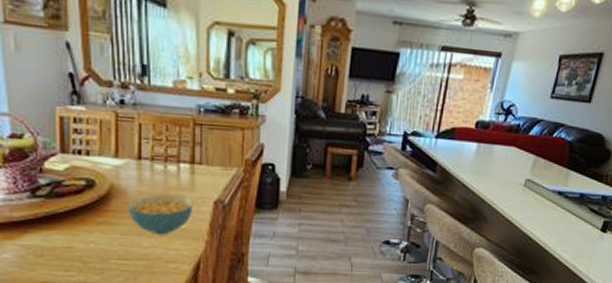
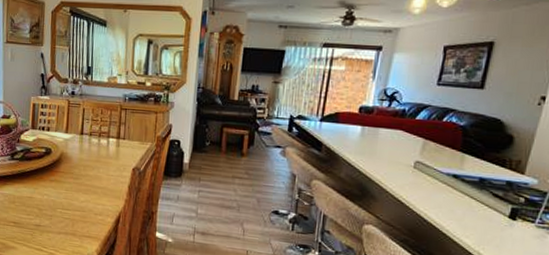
cereal bowl: present [127,194,194,235] -> none [71,161,118,193]

